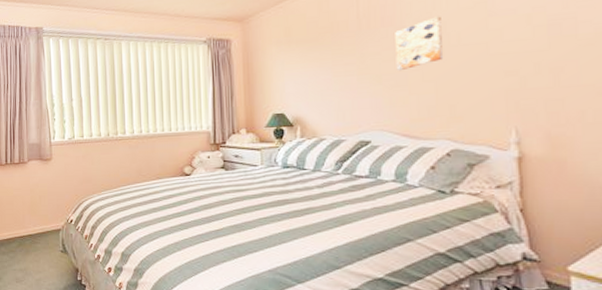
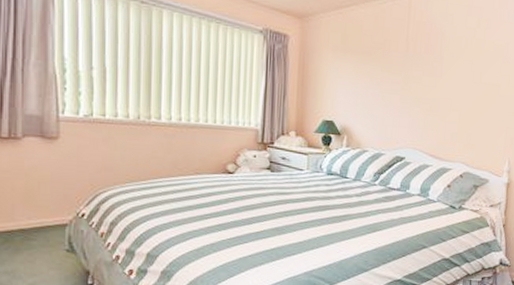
wall art: present [395,16,444,71] -> none [432,54,470,98]

